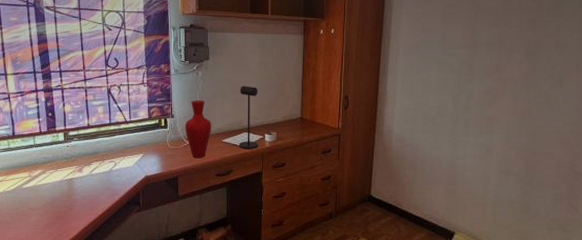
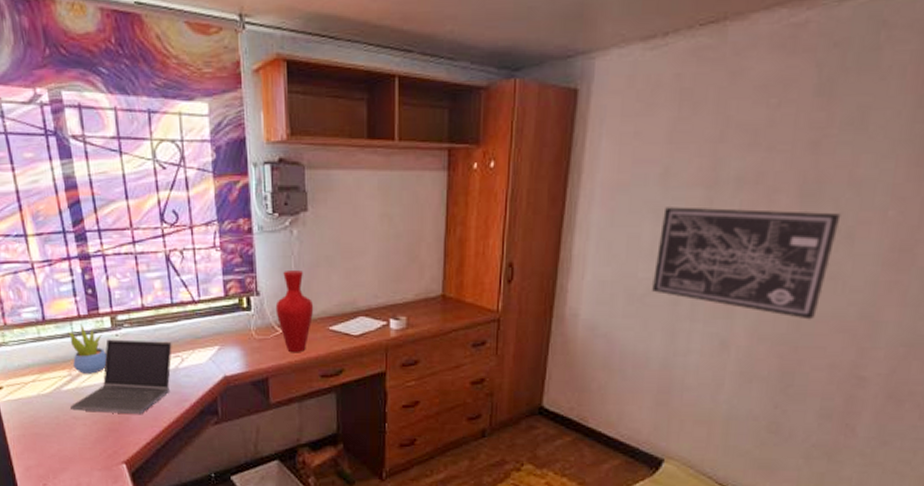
laptop computer: none [28,149,108,206] -> present [70,339,172,415]
succulent plant: none [31,139,59,175] -> present [68,325,107,374]
desk lamp: present [239,86,259,150] -> none [352,249,381,341]
wall art: none [440,60,553,134] -> present [652,207,842,320]

